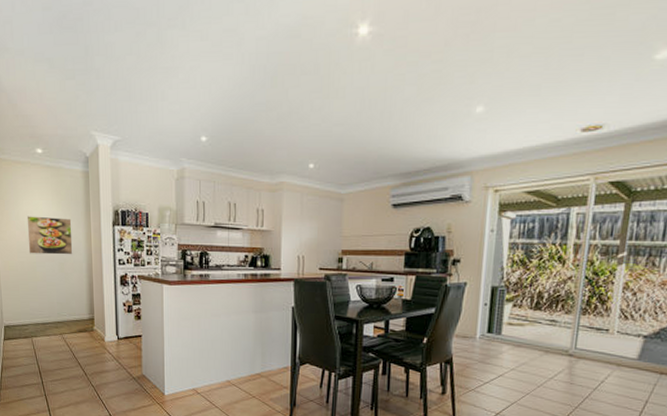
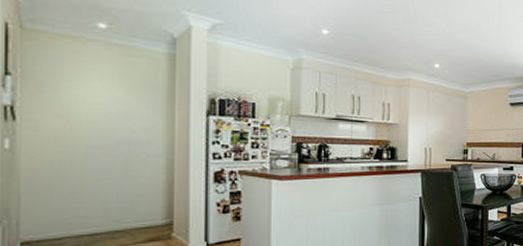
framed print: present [27,216,73,255] -> none [74,101,147,149]

